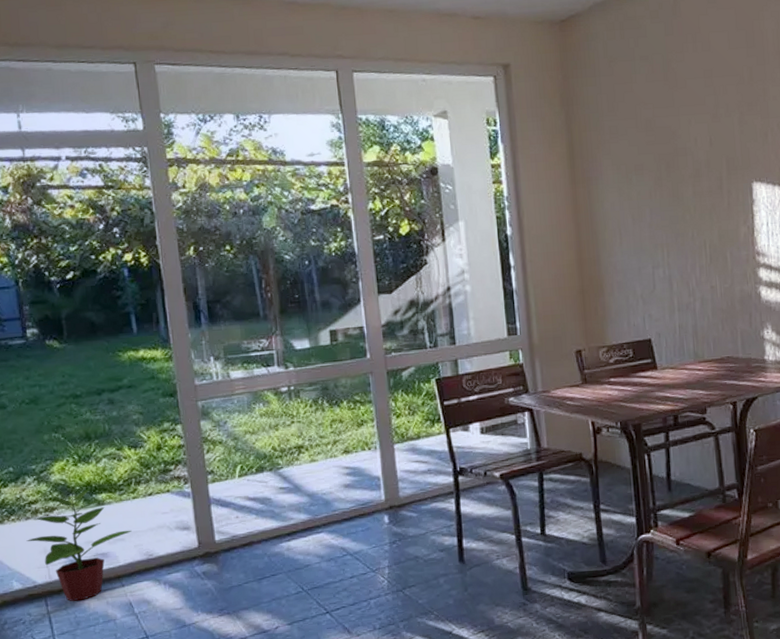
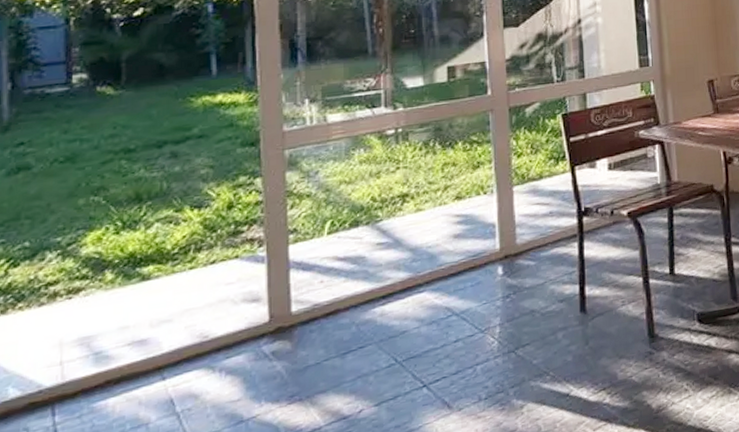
potted plant: present [26,488,132,601] -> none [35,260,183,406]

